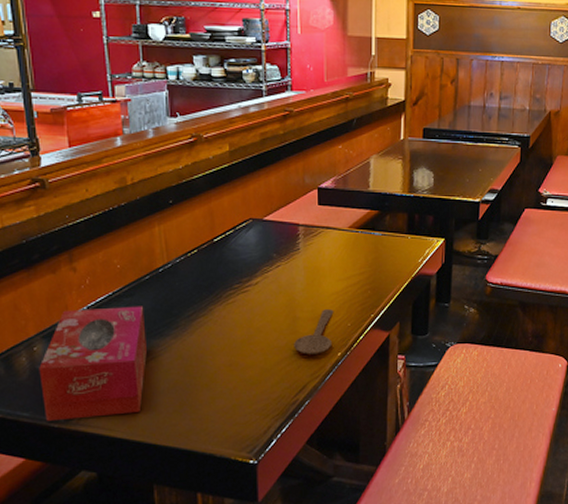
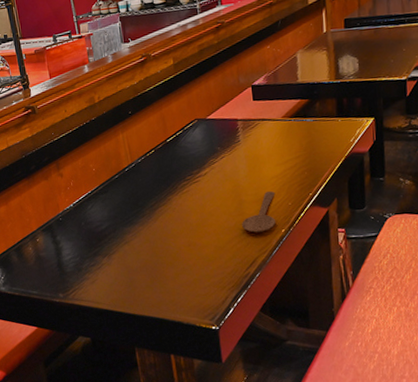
tissue box: present [39,306,147,421] -> none [42,200,122,297]

